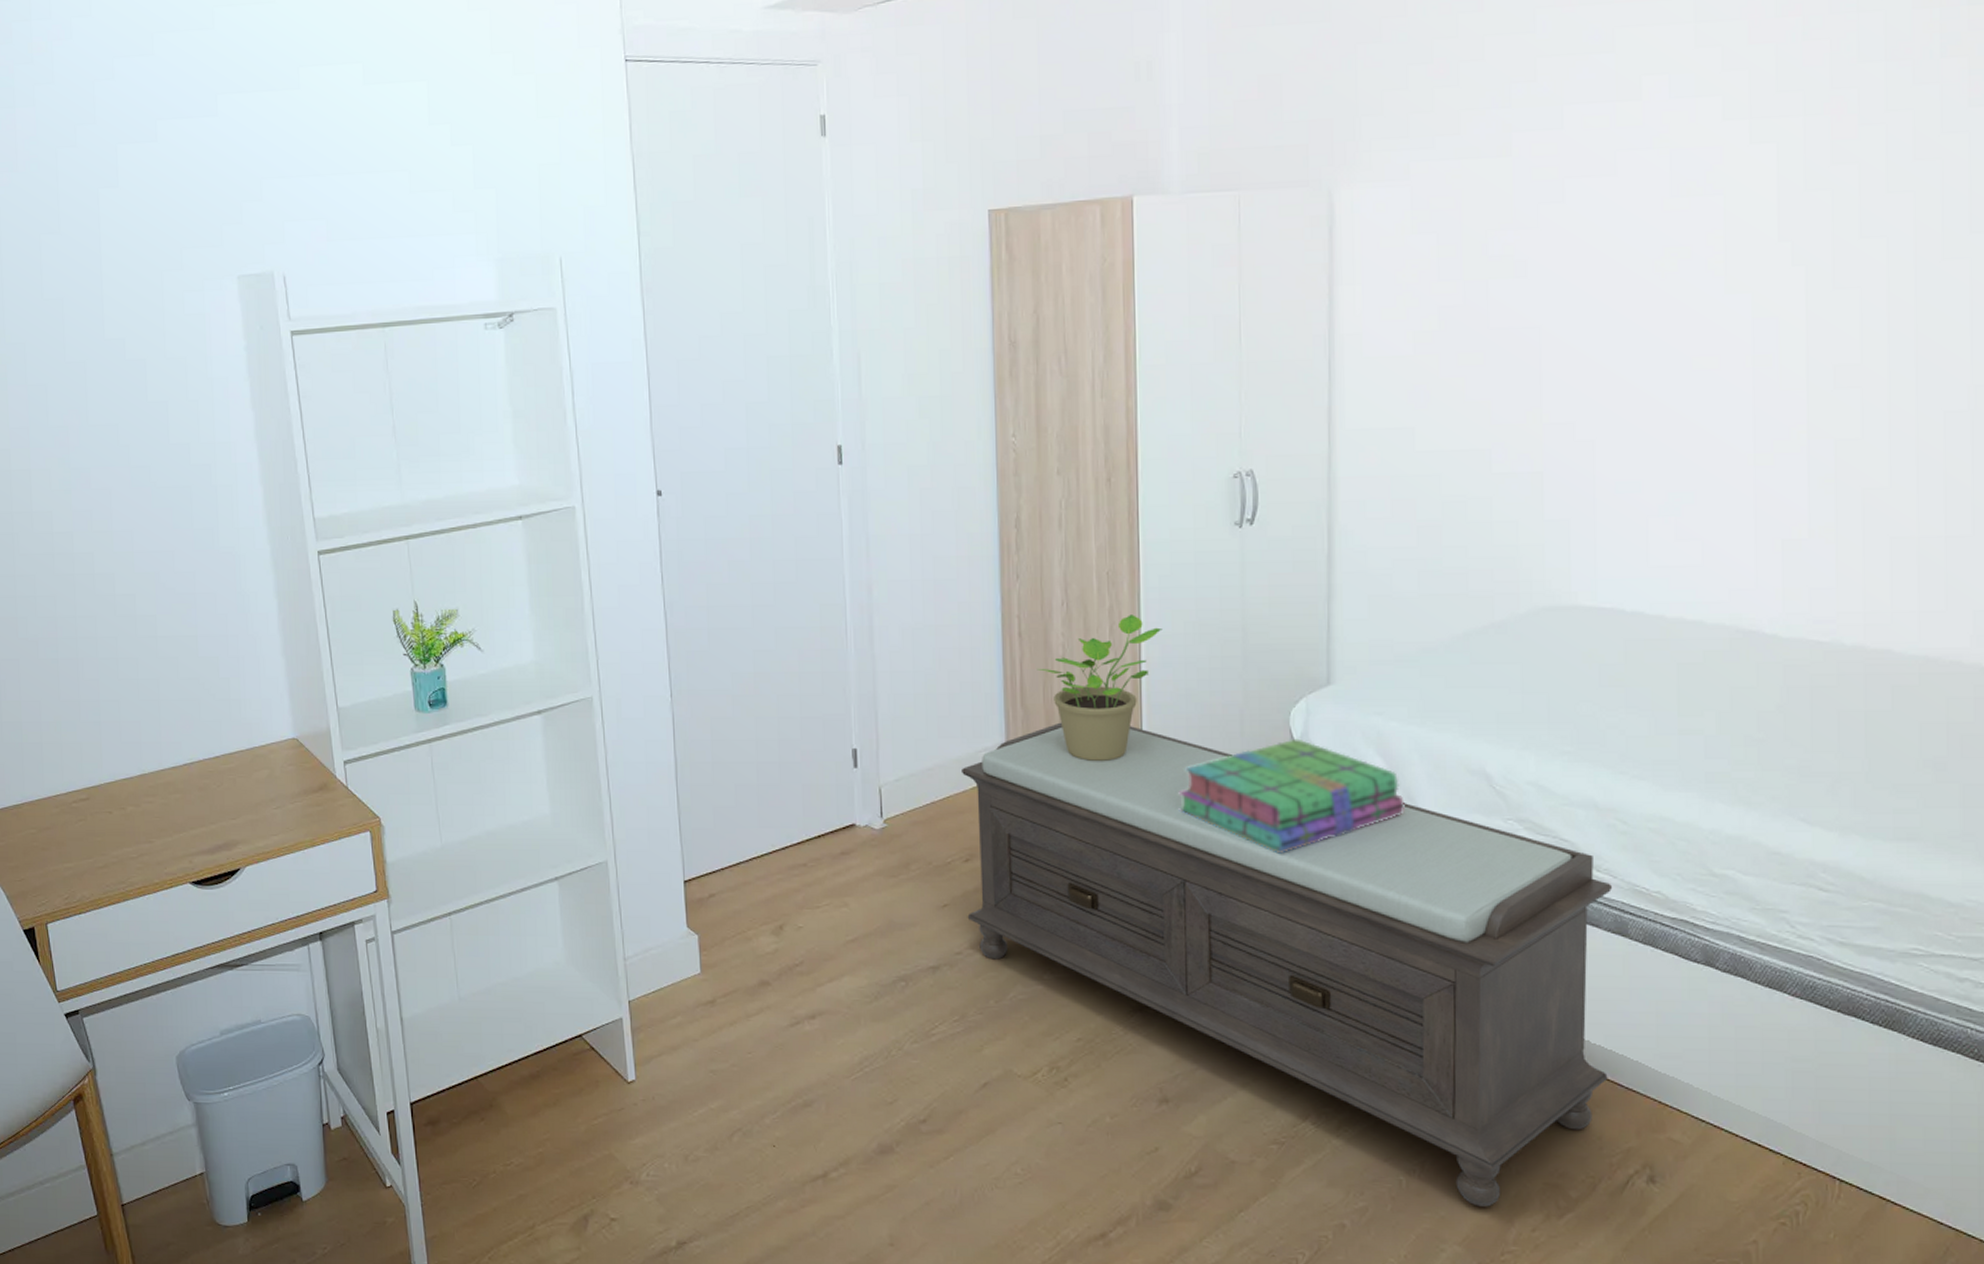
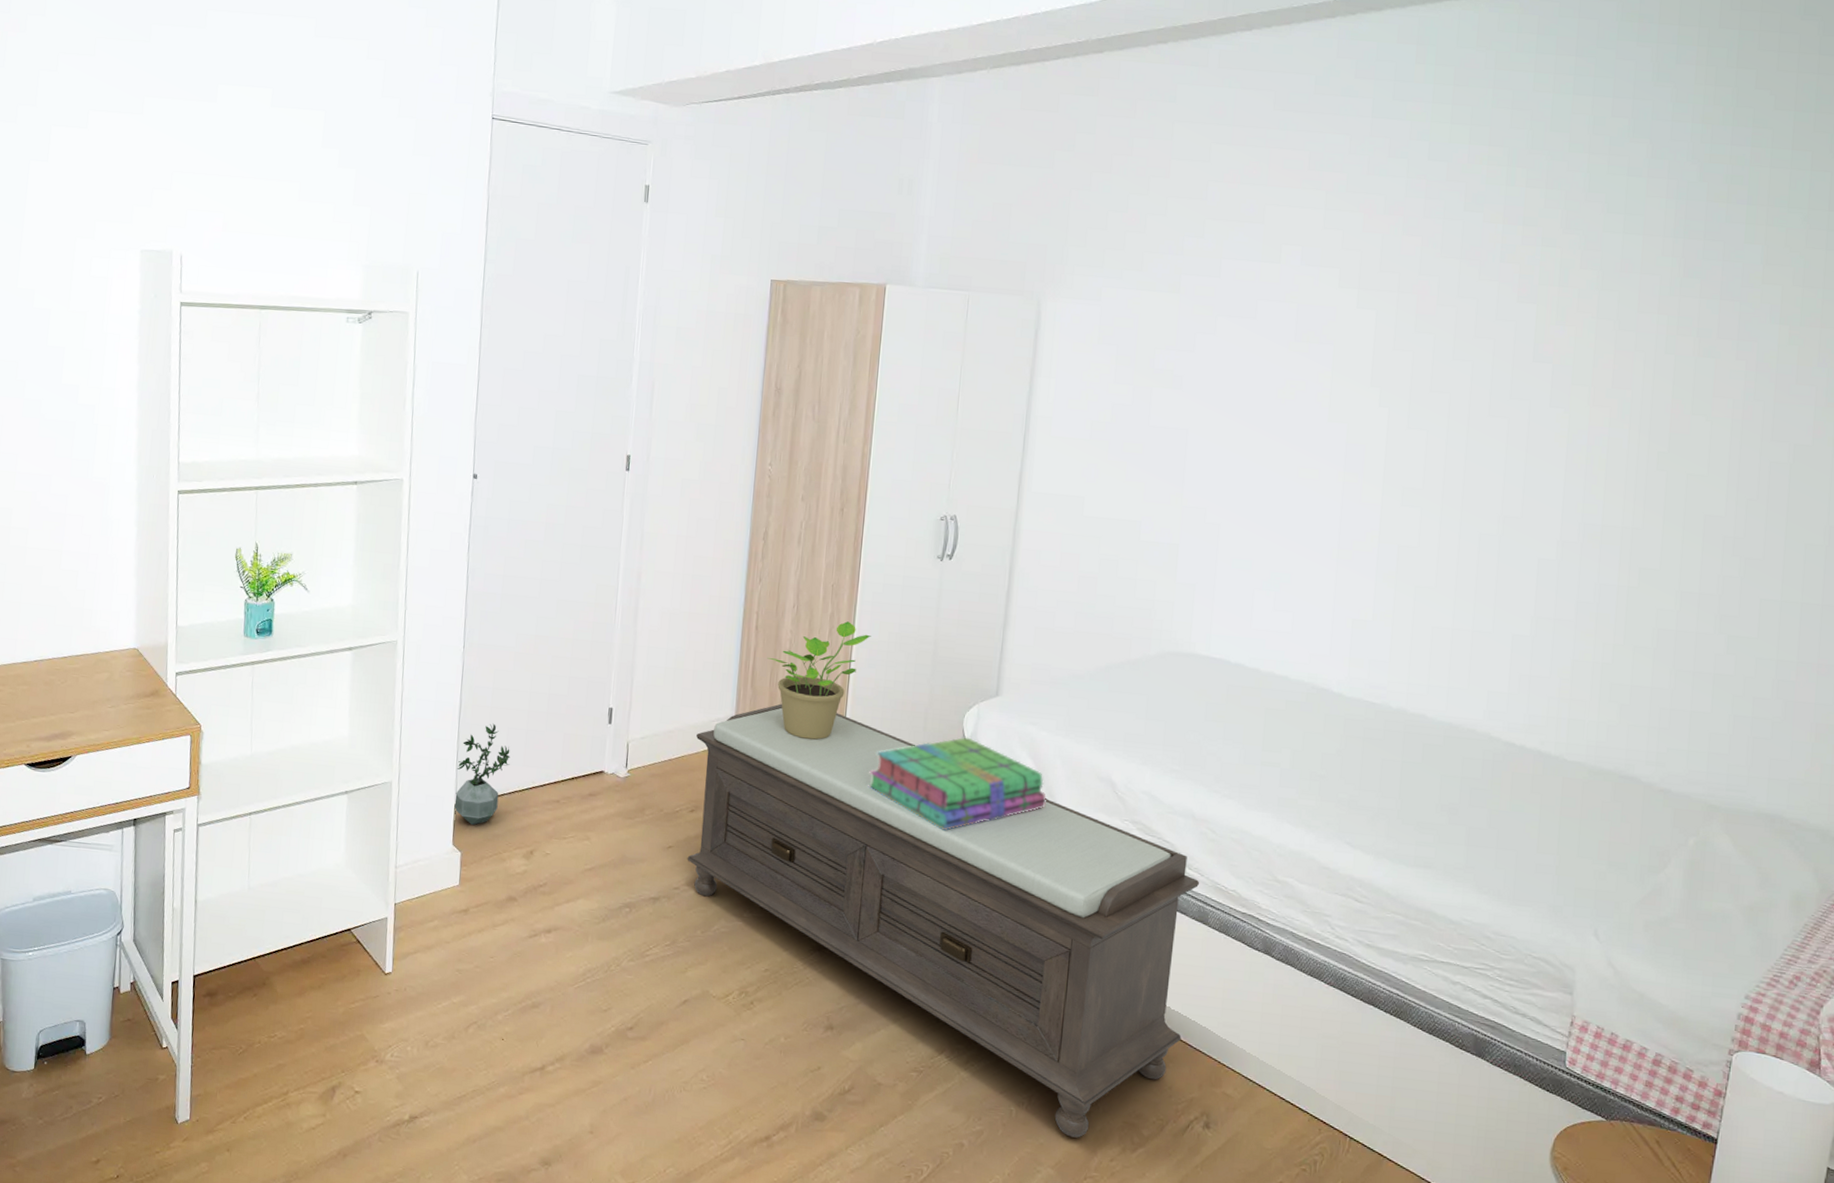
potted plant: none [681,781,743,903] -> present [454,723,511,826]

